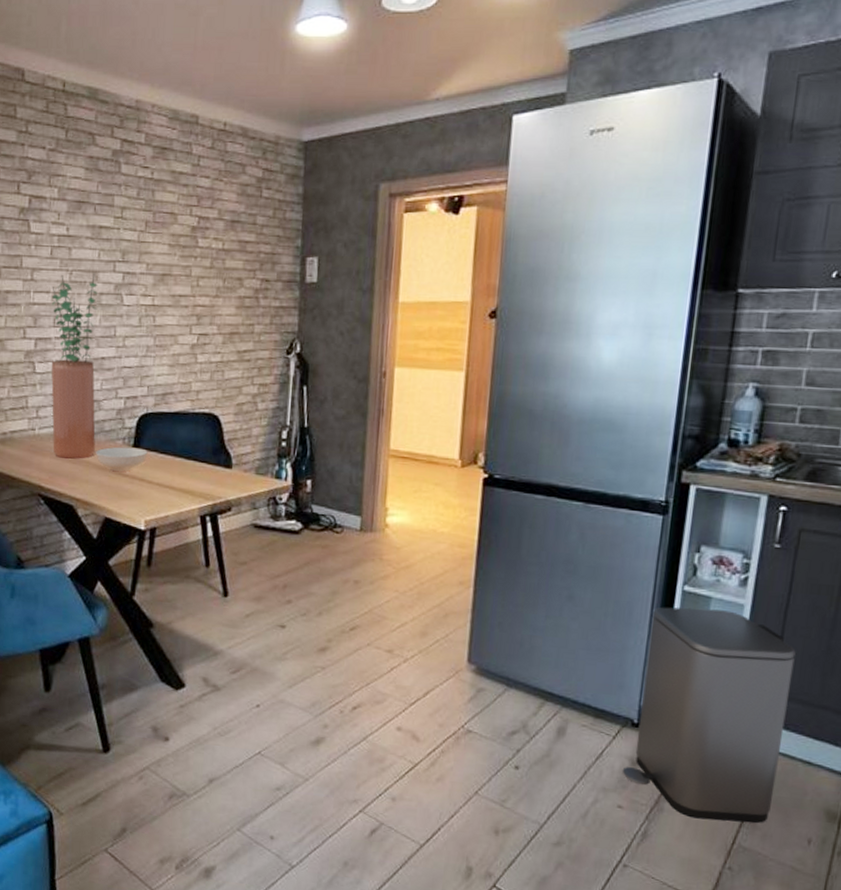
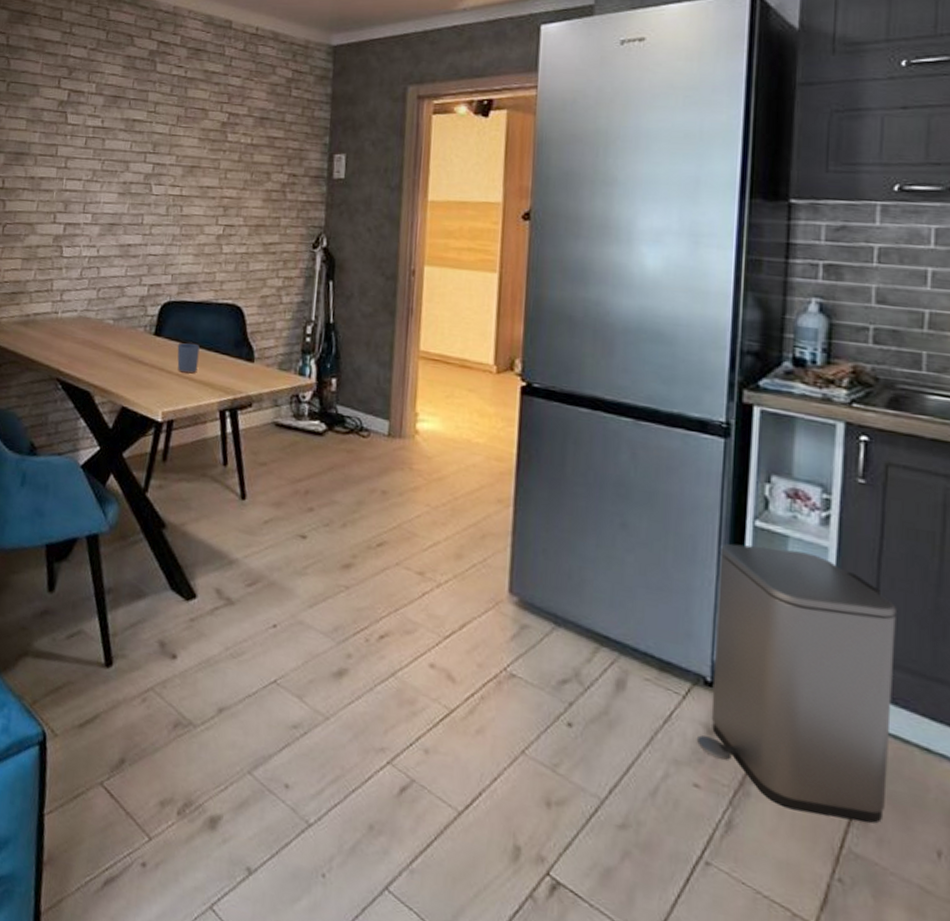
vase: present [51,273,98,459] -> none [74,163,128,345]
bowl: present [96,447,148,472] -> none [116,334,169,361]
mug: none [156,452,179,482] -> present [177,342,200,374]

